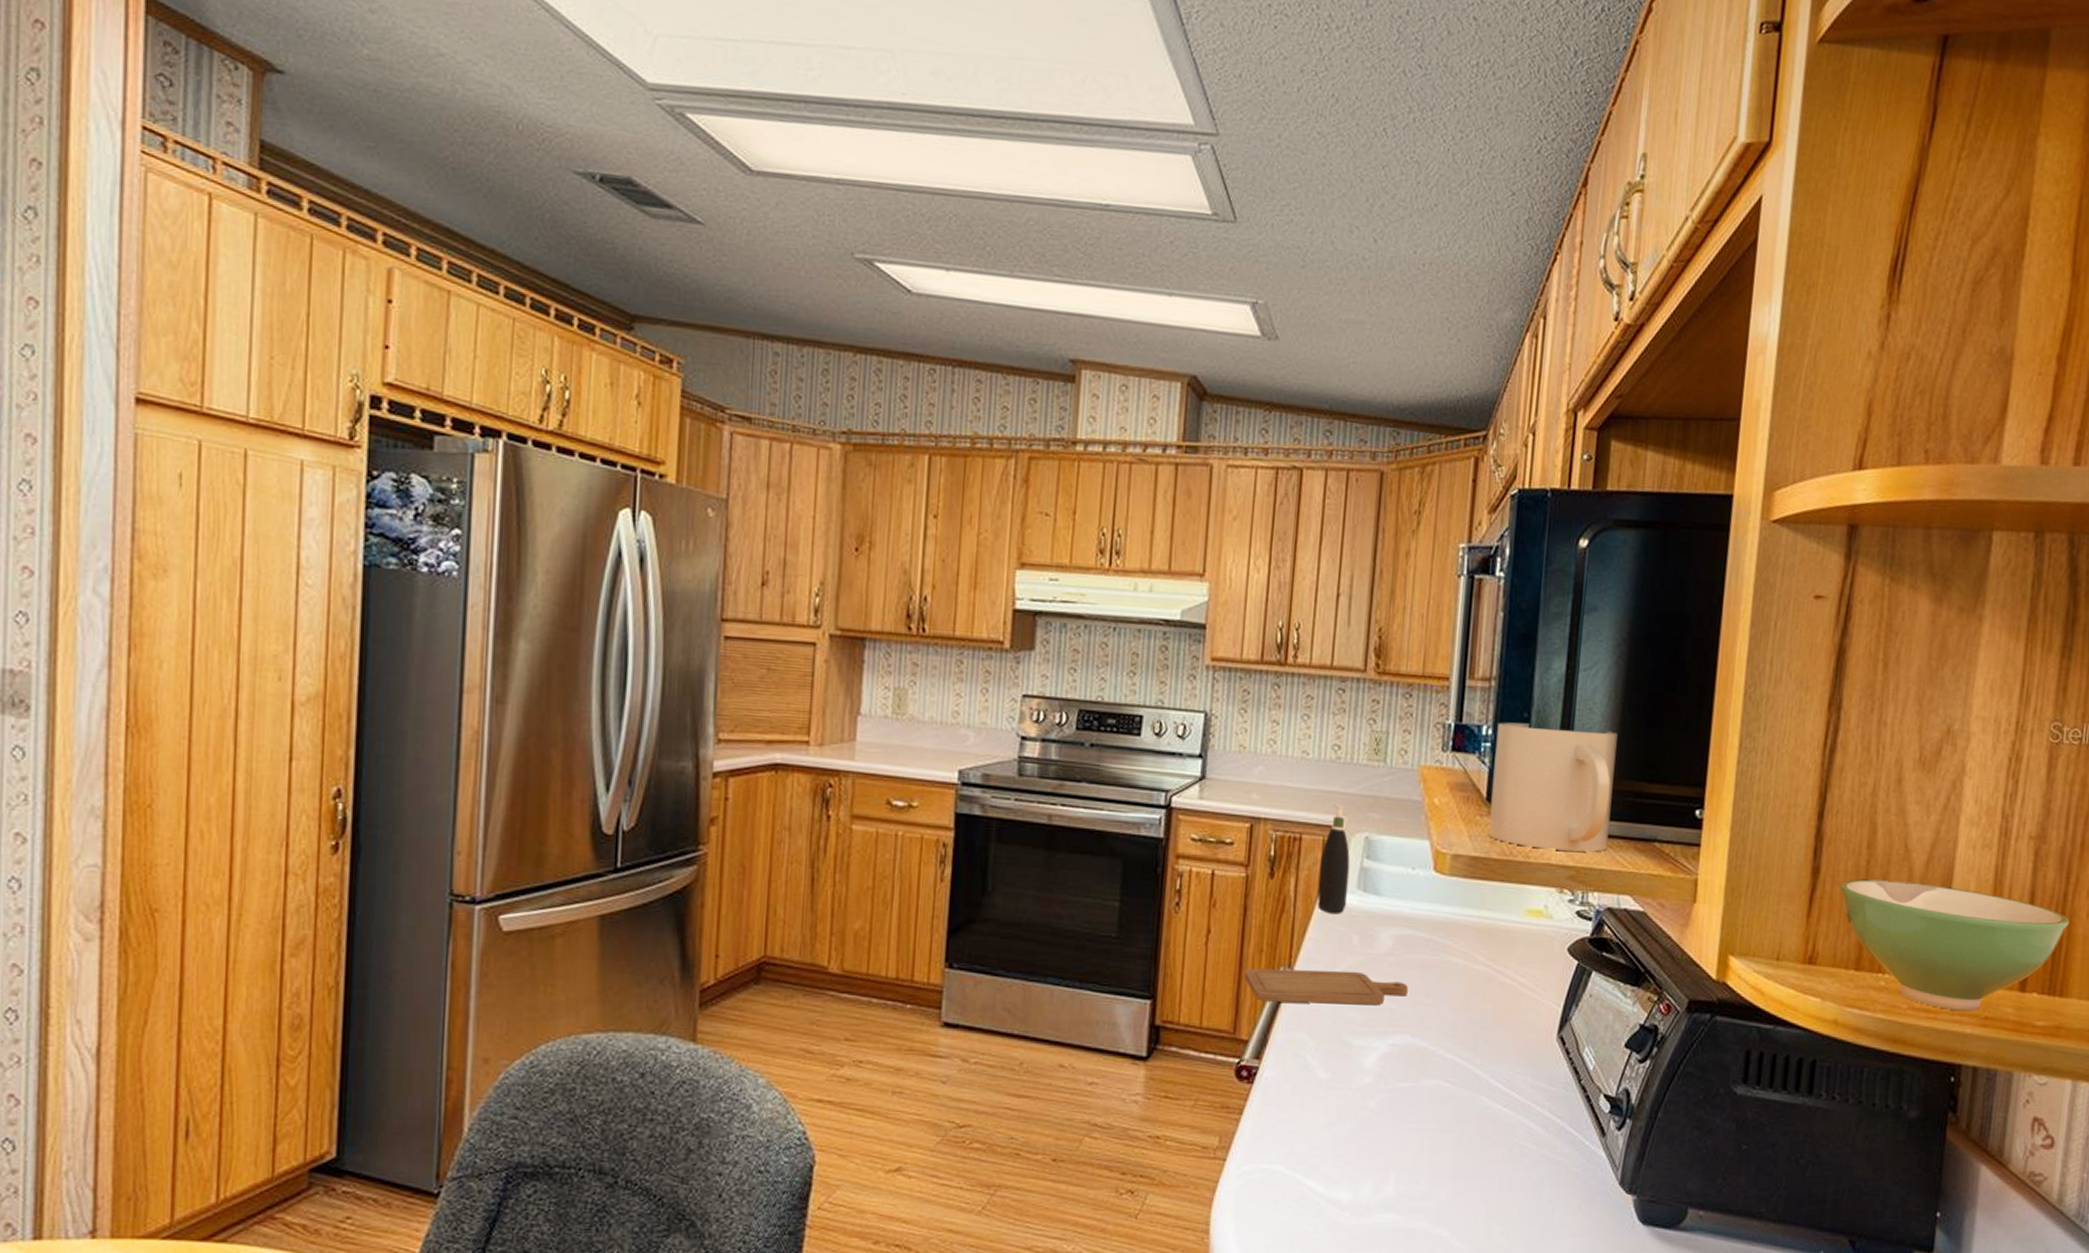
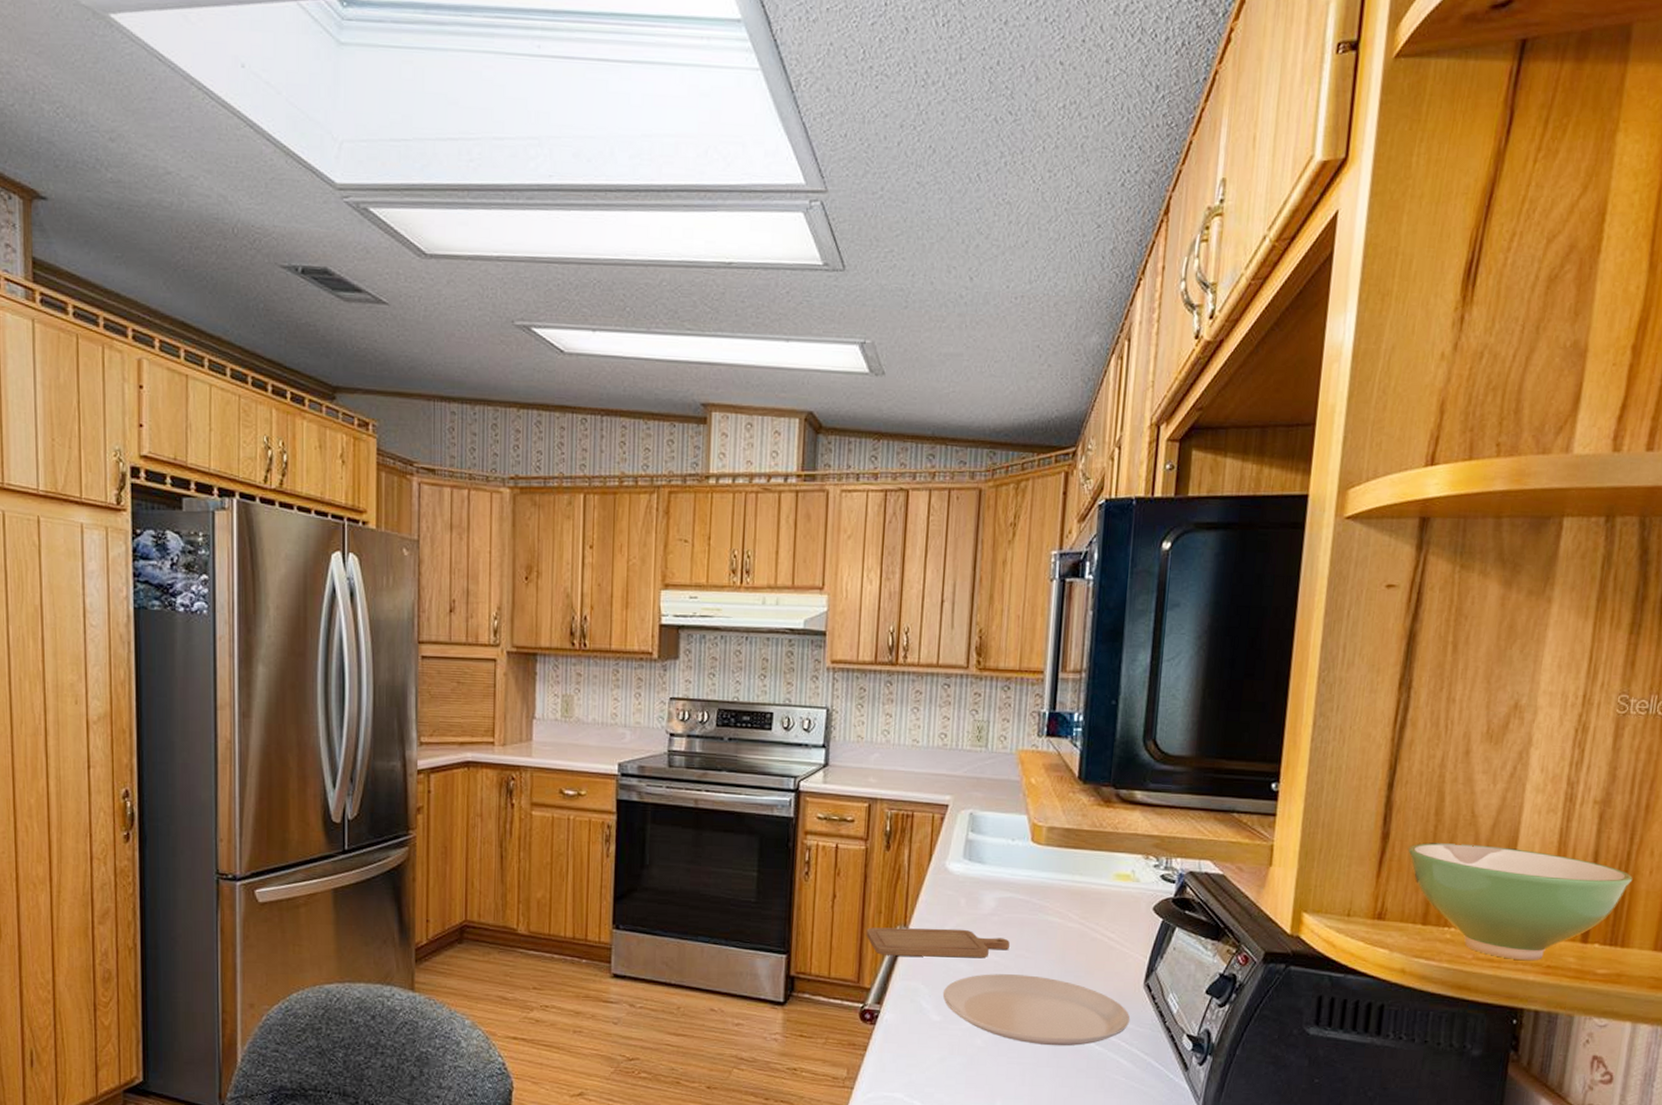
soap dispenser: present [1317,804,1351,916] -> none [928,785,957,882]
plate: none [1331,1023,1542,1109] -> present [942,974,1131,1046]
mug: present [1488,722,1618,852] -> none [1080,709,1199,823]

